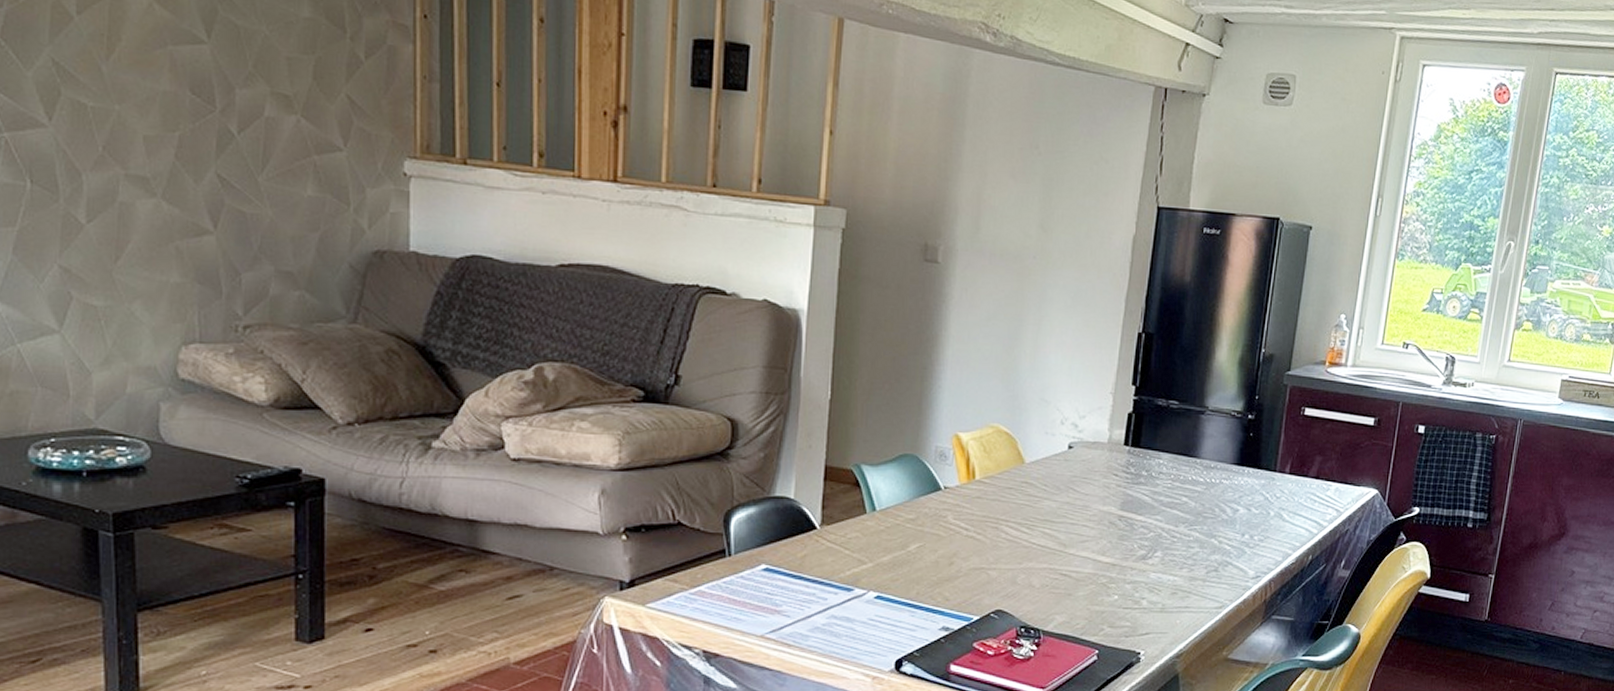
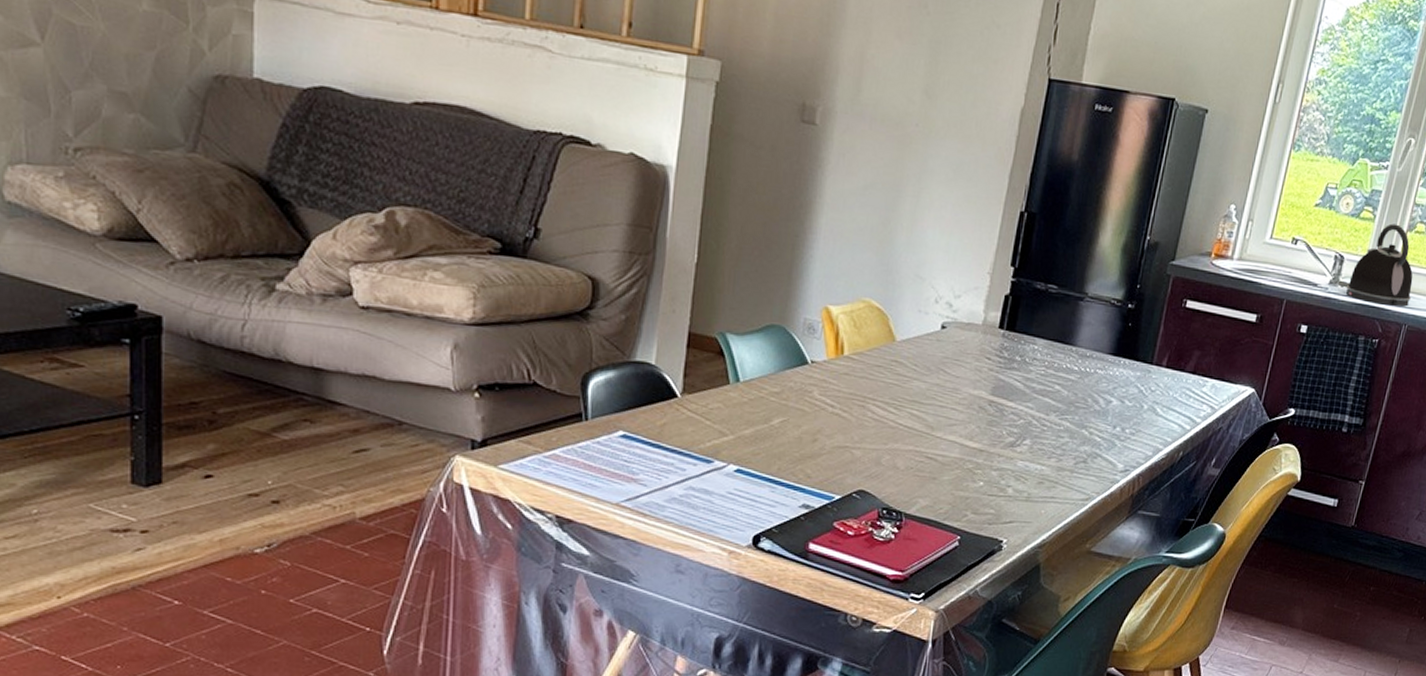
kettle: none [1459,323,1525,403] -> present [1346,223,1413,308]

